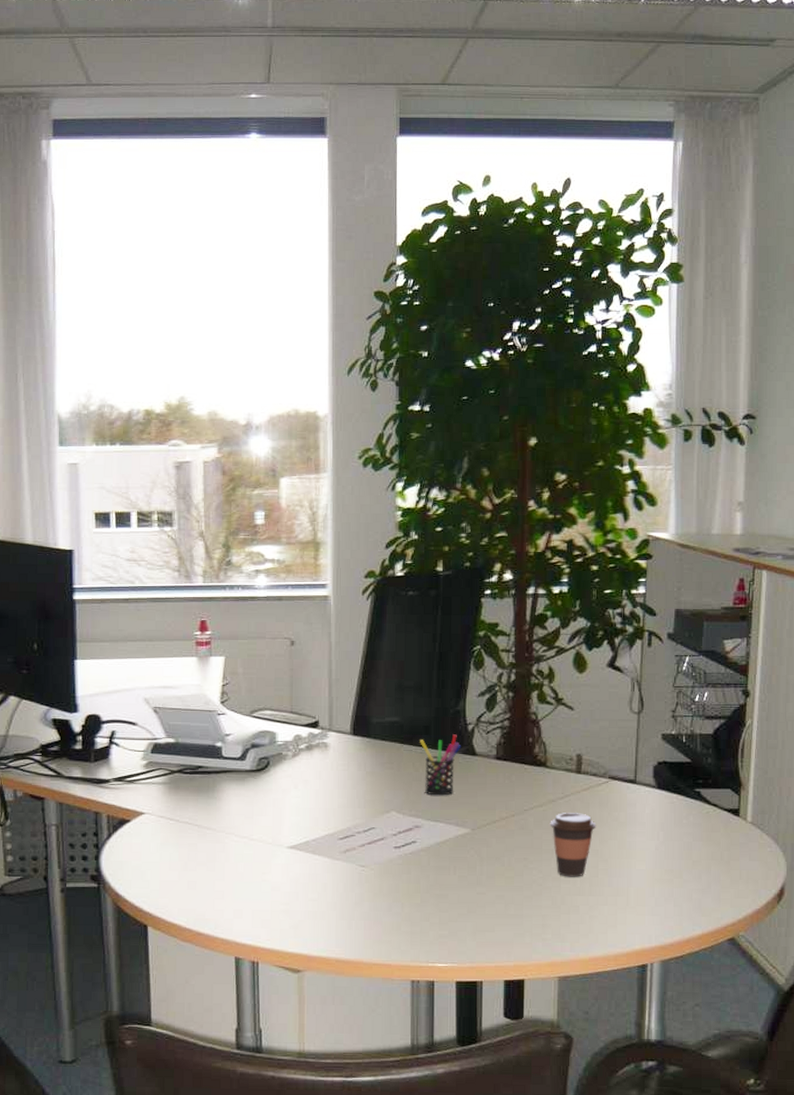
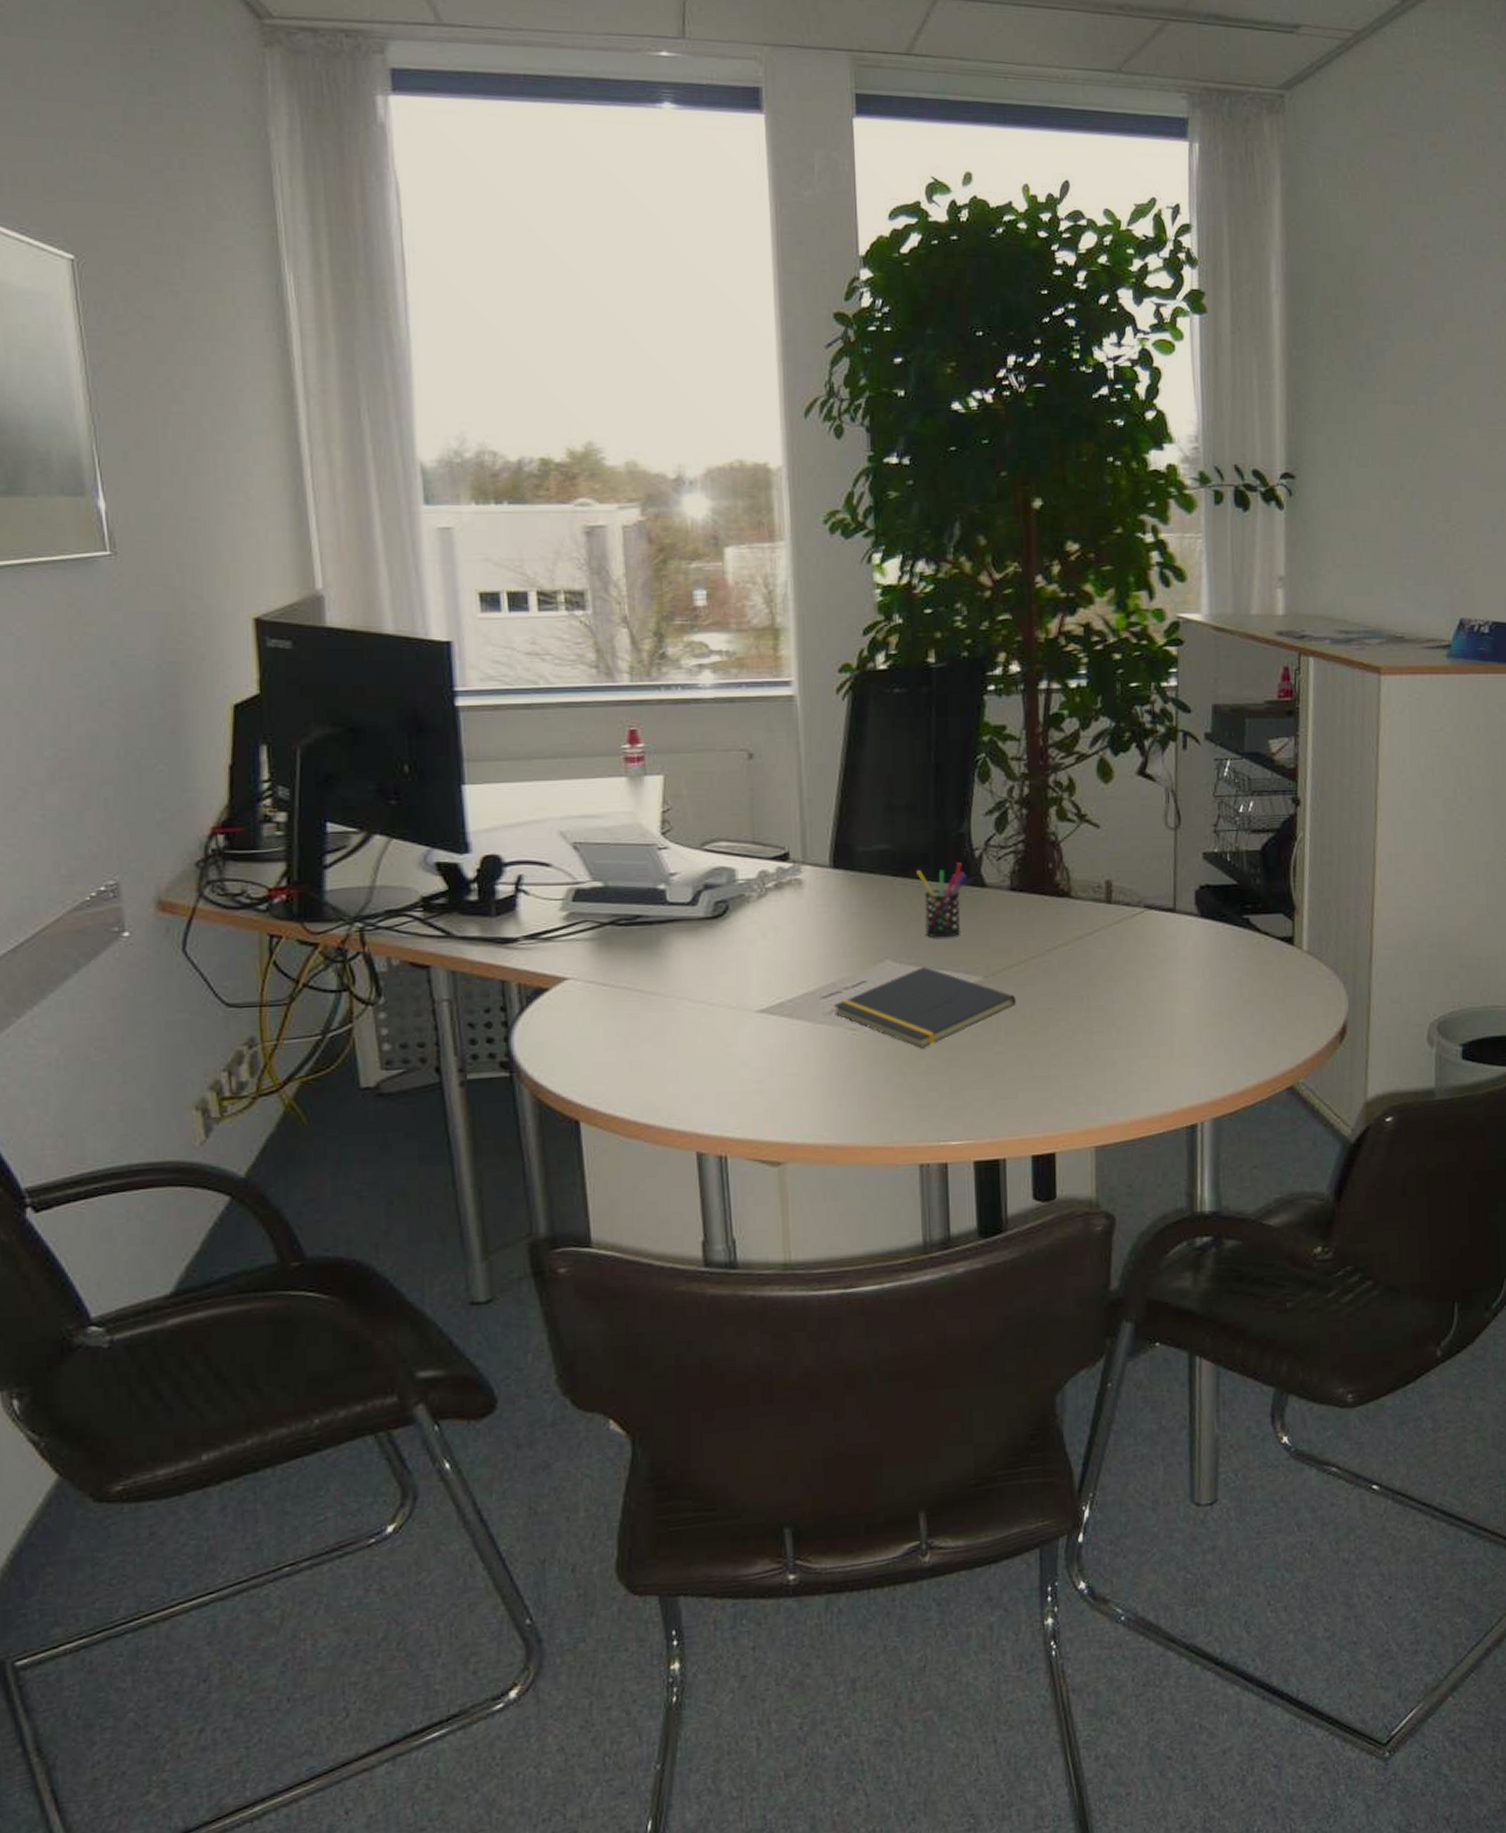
notepad: none [347,818,497,885] -> present [833,966,1016,1049]
coffee cup: present [550,813,596,877] -> none [1077,950,1132,1028]

